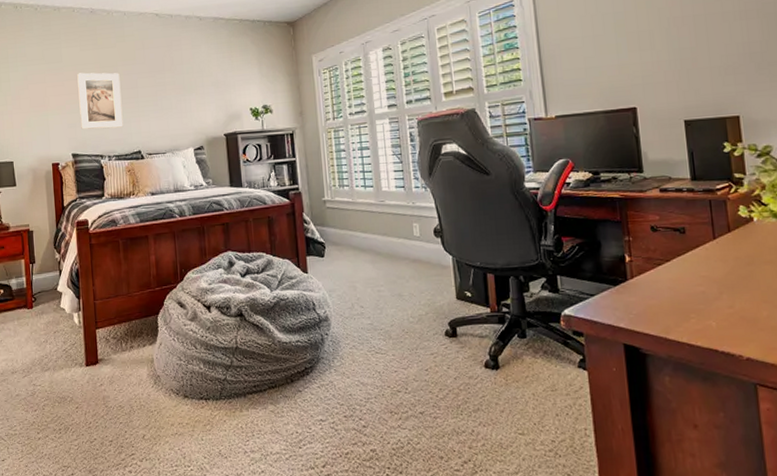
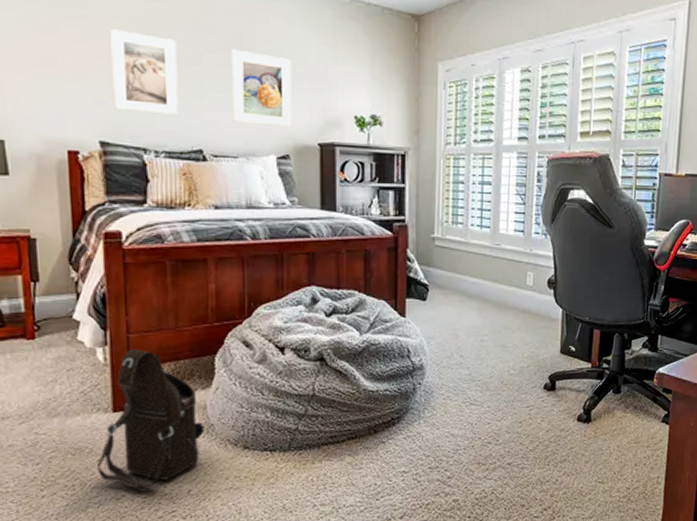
shoulder bag: none [76,313,153,436] -> present [98,349,205,492]
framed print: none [157,72,204,127] -> present [231,49,292,128]

